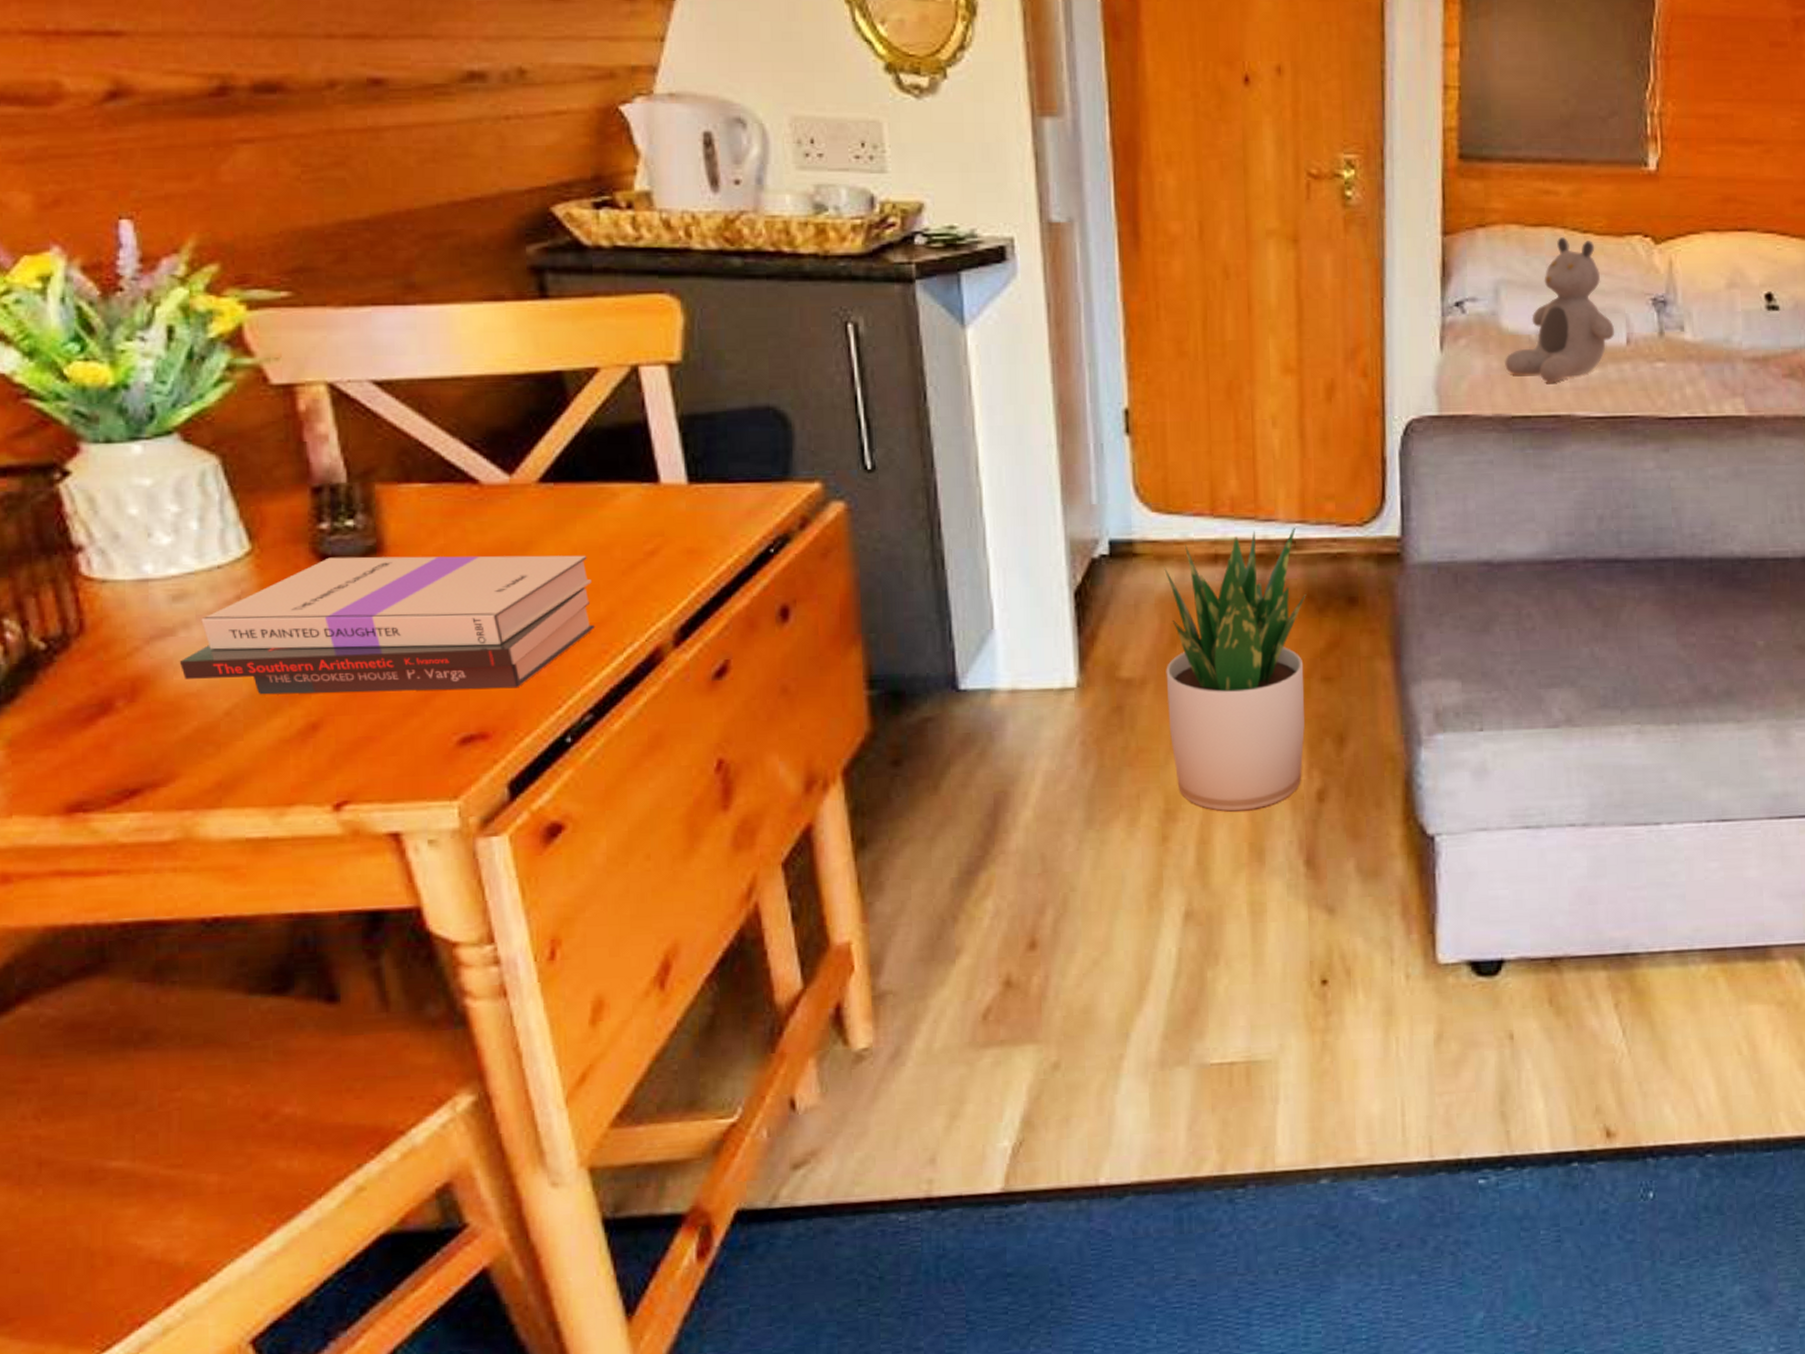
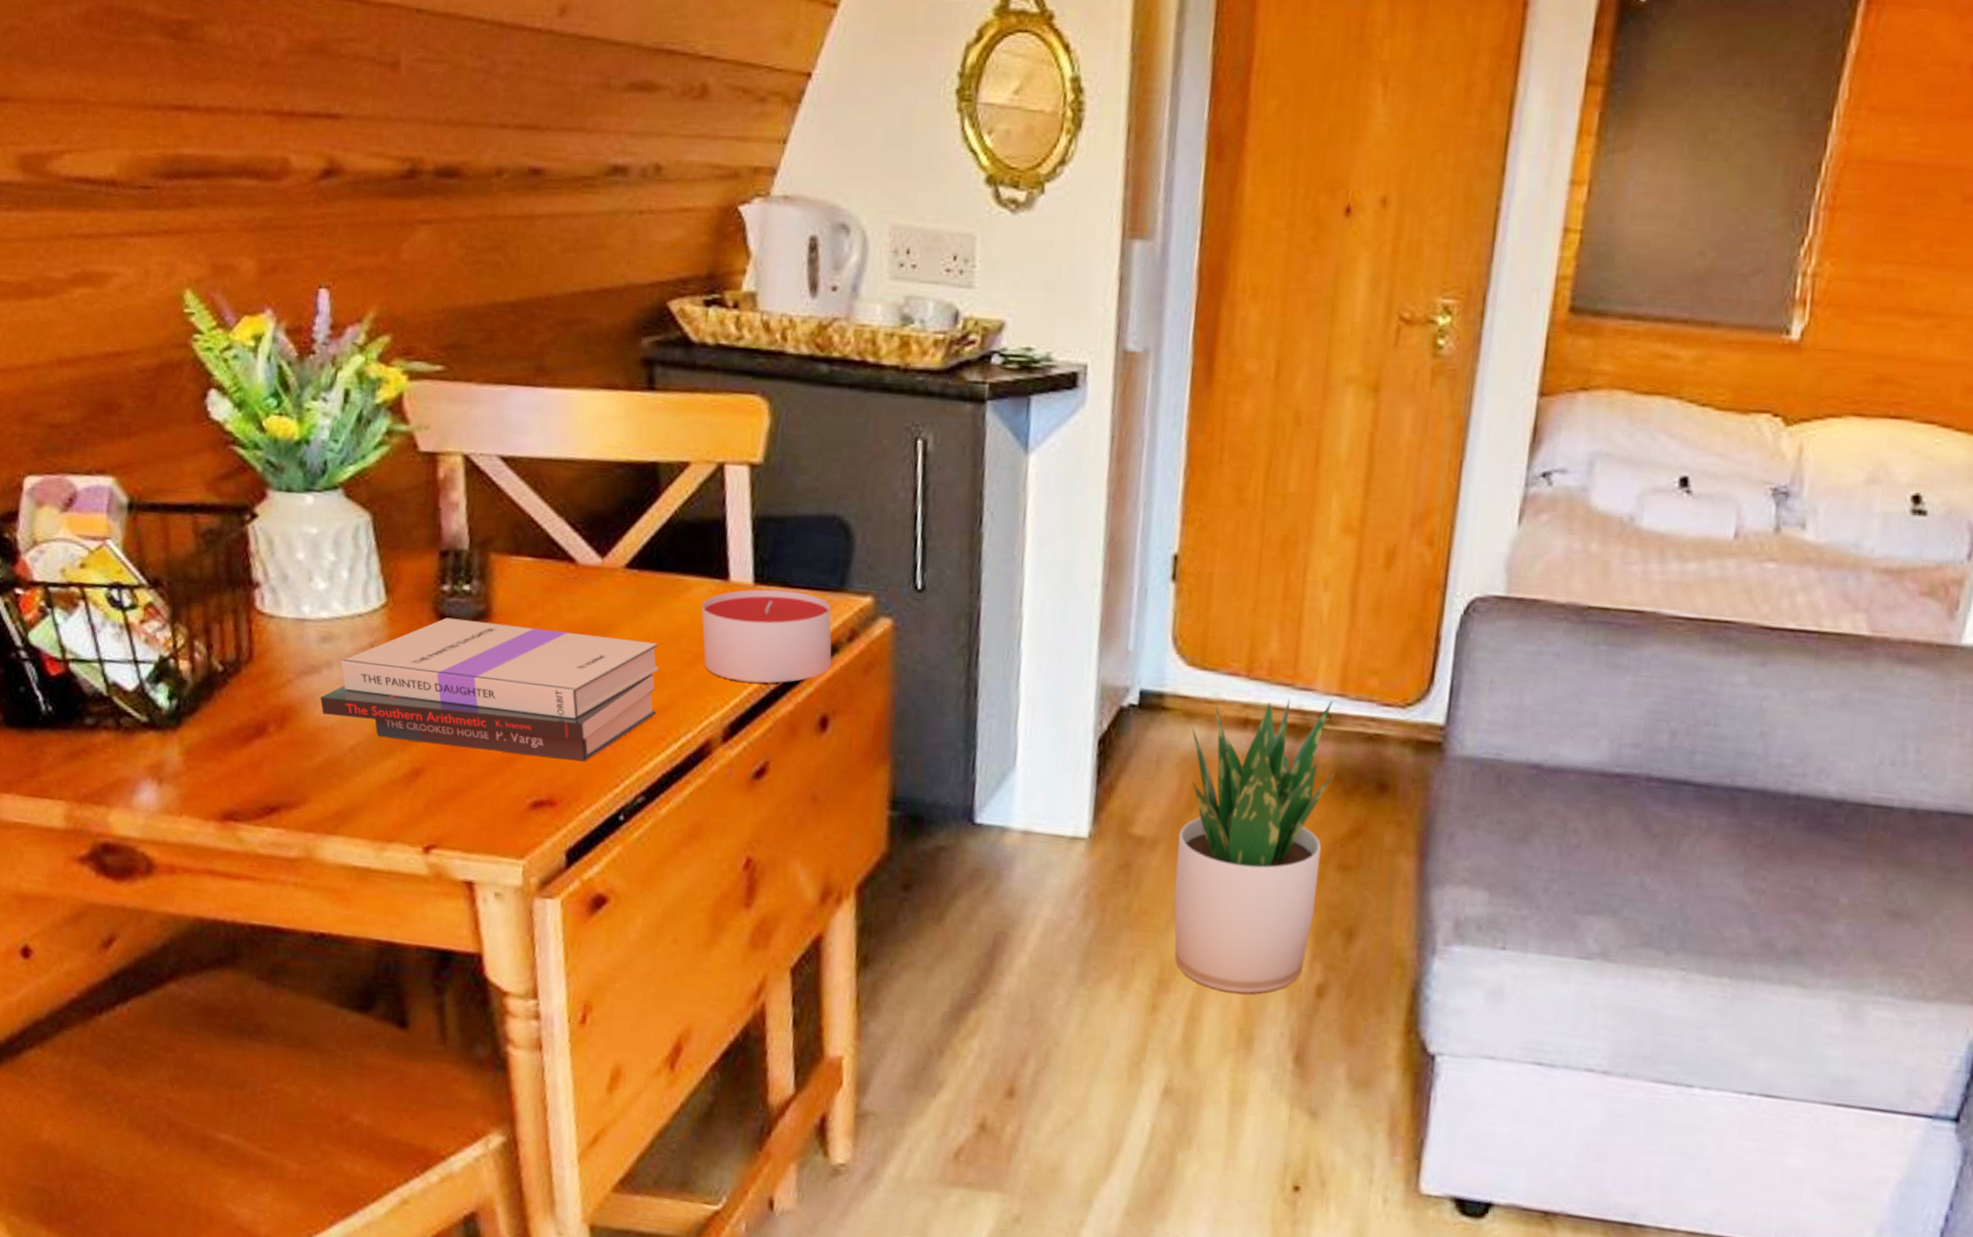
candle: none [632,486,786,583] -> present [701,589,832,684]
teddy bear: present [1504,237,1615,382] -> none [1588,409,1723,573]

